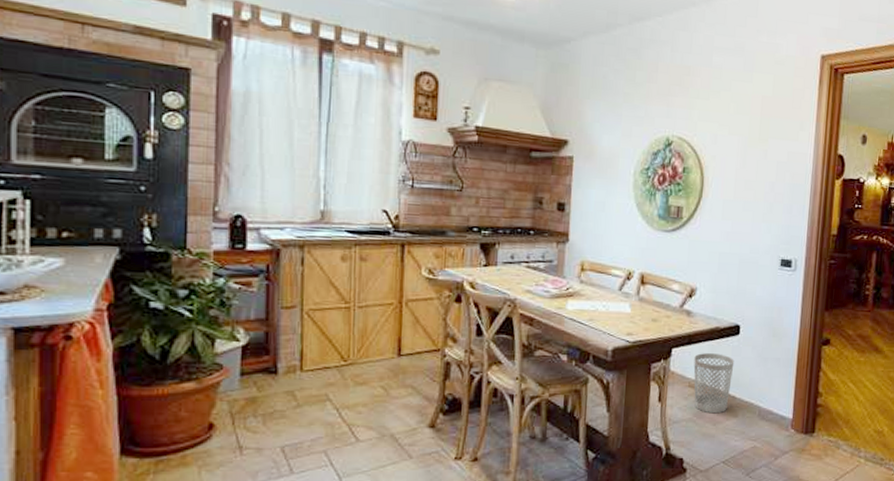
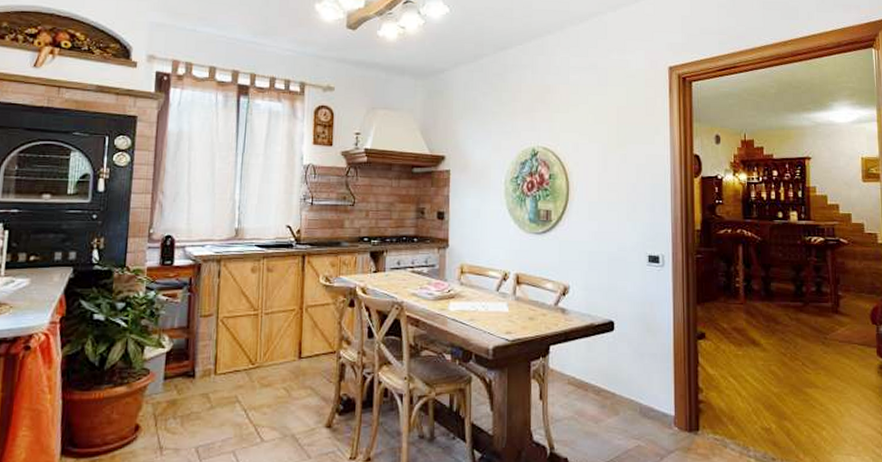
wastebasket: present [693,353,735,414] -> none [572,350,611,411]

